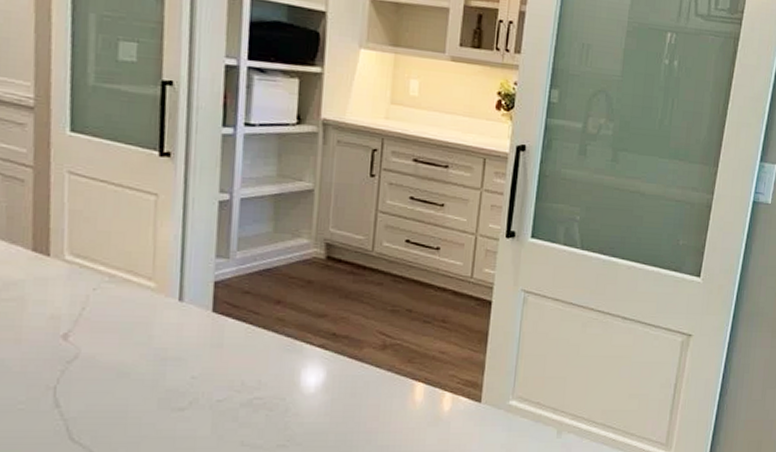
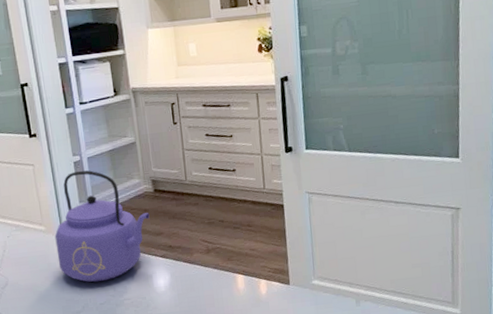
kettle: none [165,214,314,370] -> present [55,170,150,283]

